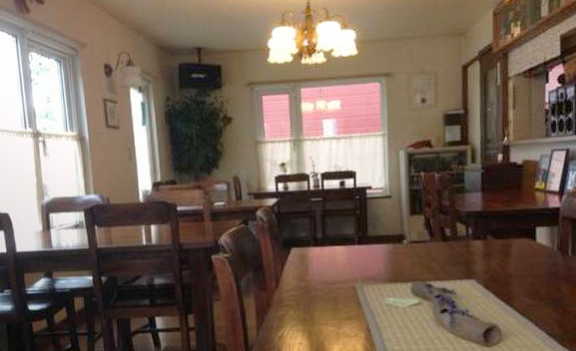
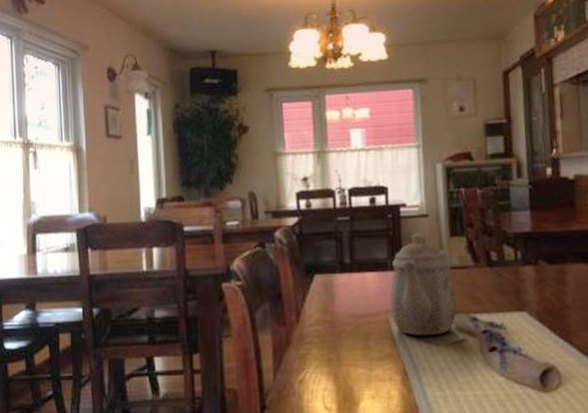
teapot: none [356,212,414,300] -> present [390,233,457,336]

